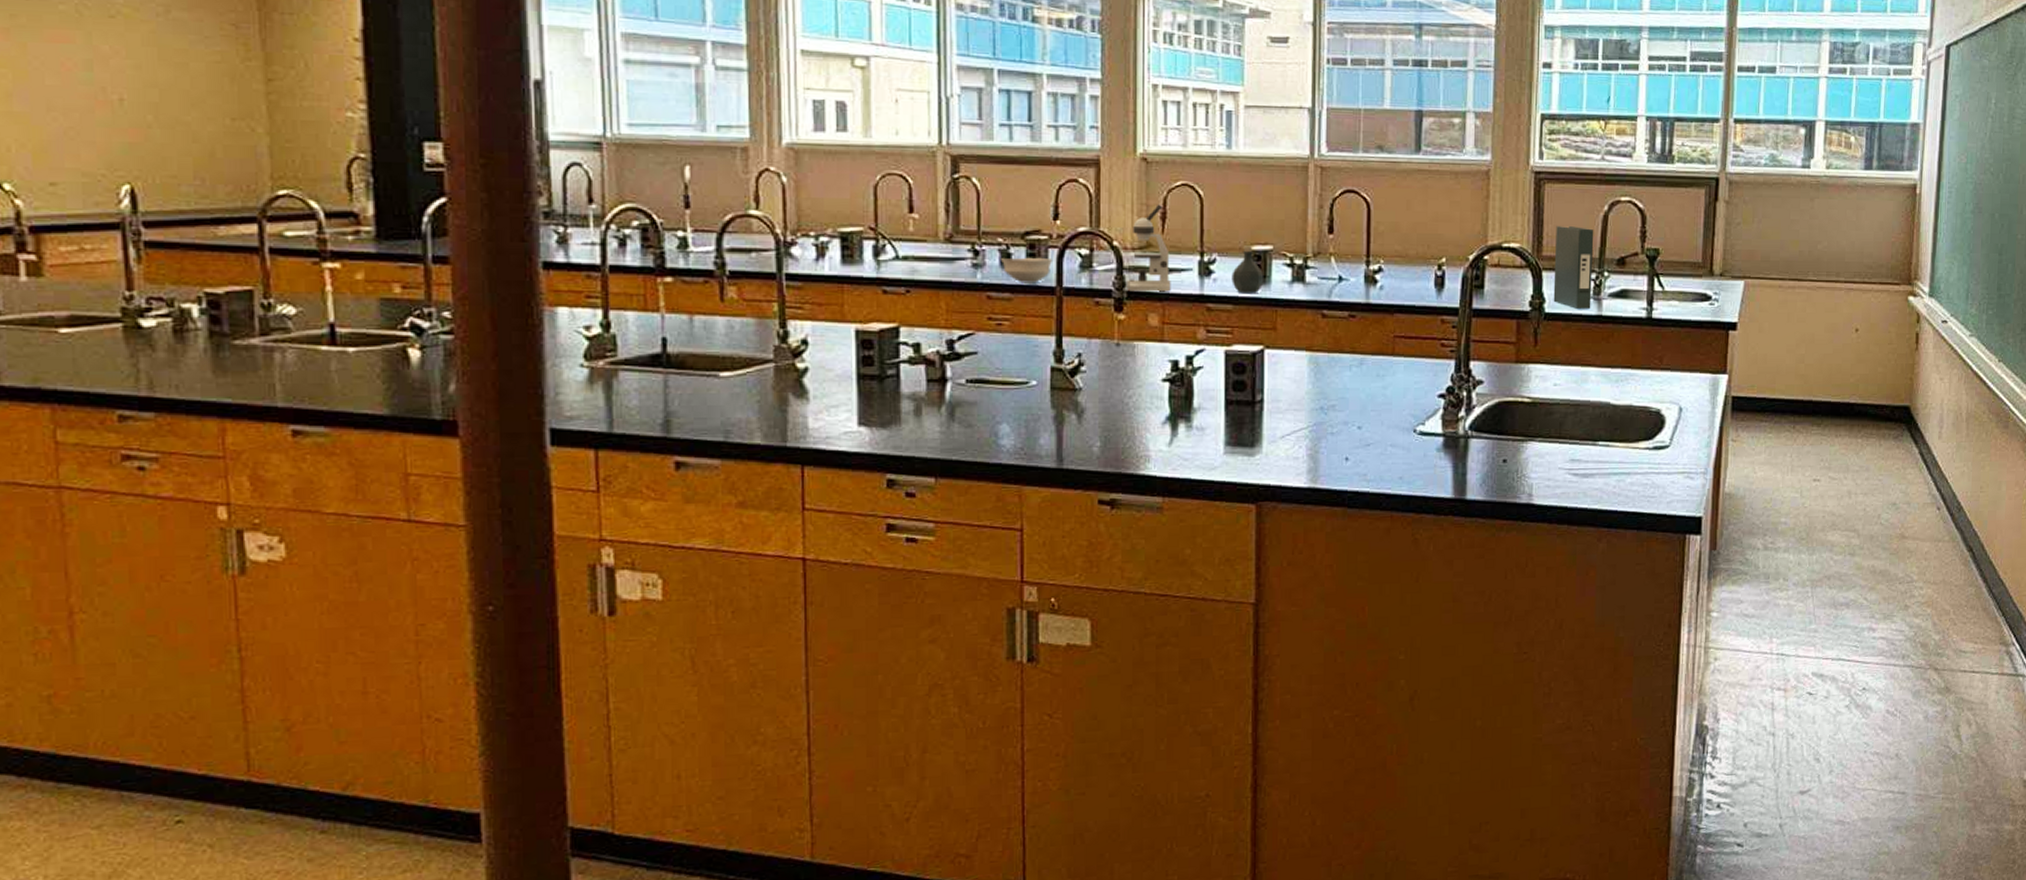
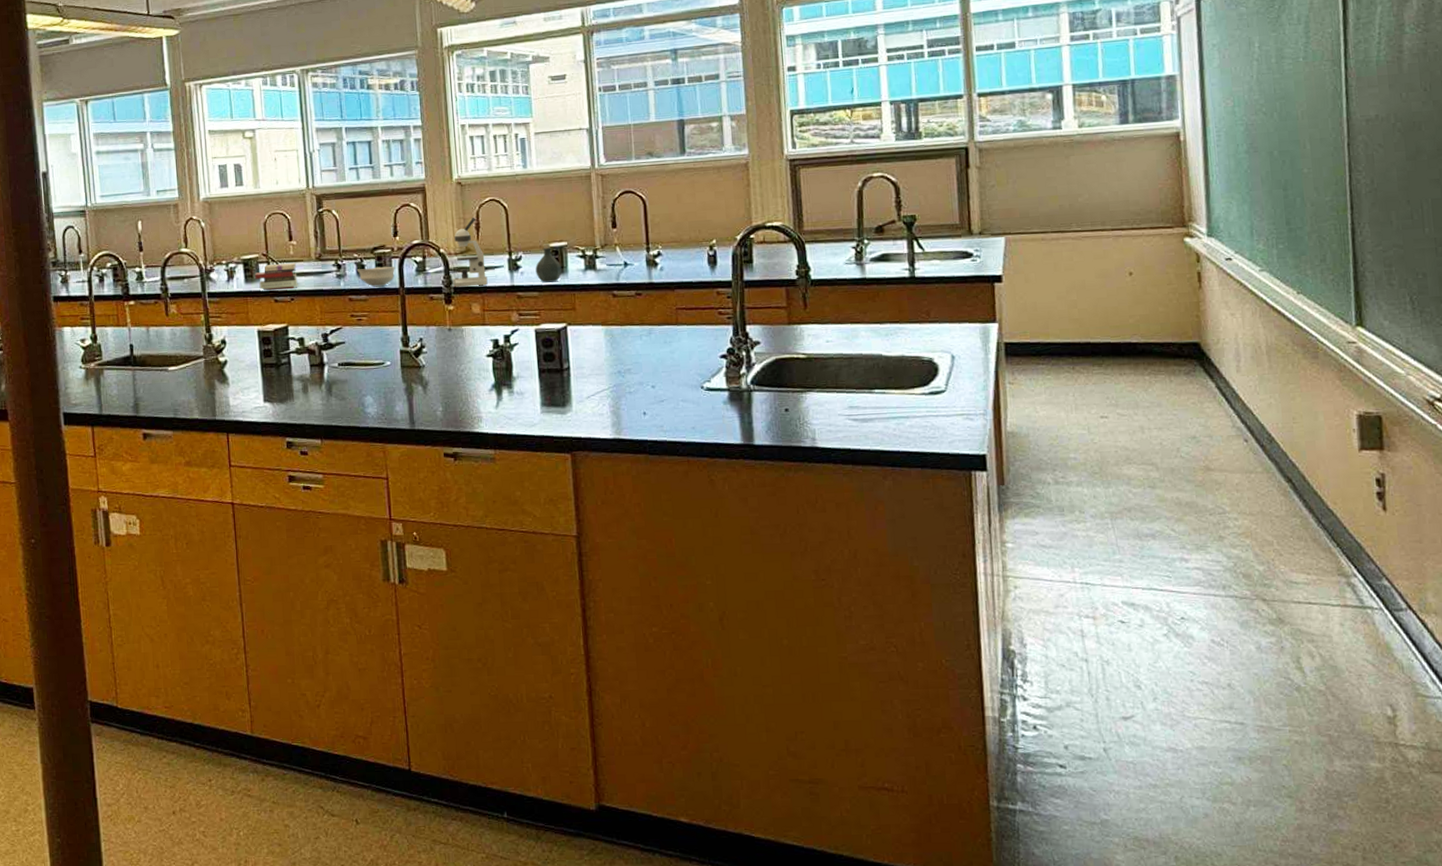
books: none [857,242,919,278] -> present [255,262,299,291]
binder: present [1553,226,1594,310] -> none [814,202,855,275]

